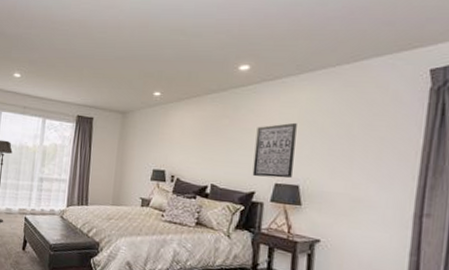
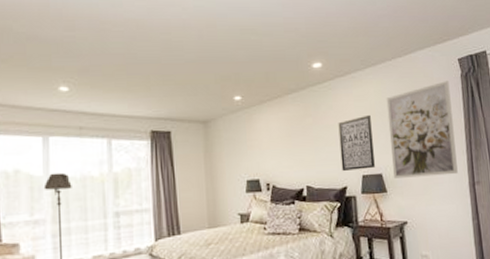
wall art: none [313,94,411,201] -> present [386,81,458,178]

